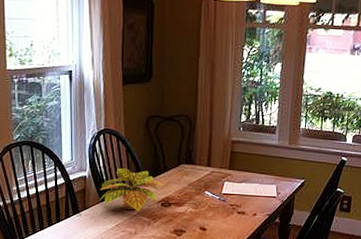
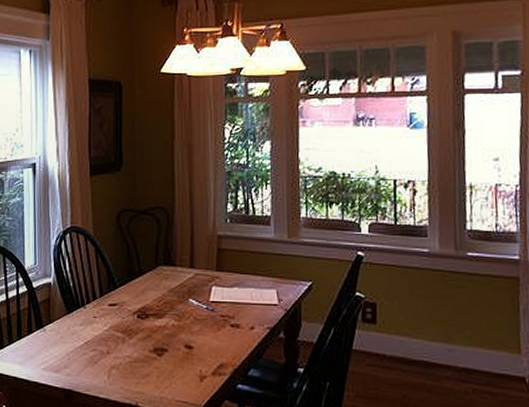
plant: present [99,168,164,213] -> none [66,273,140,327]

